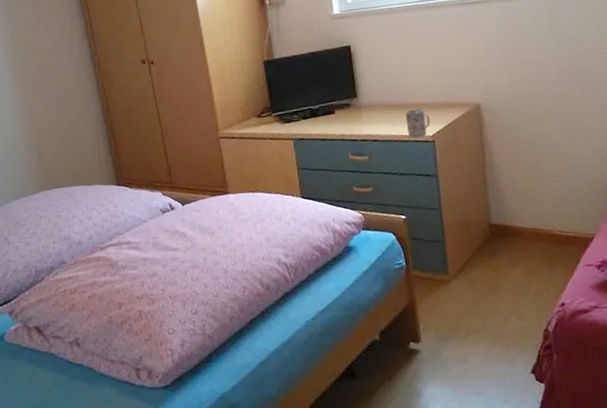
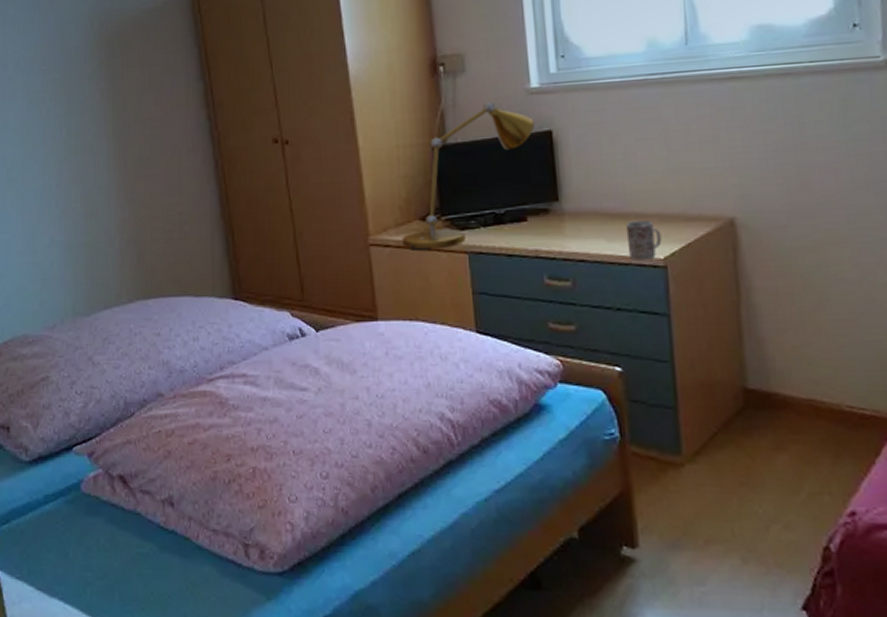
desk lamp: none [244,26,338,141] -> present [402,102,535,252]

